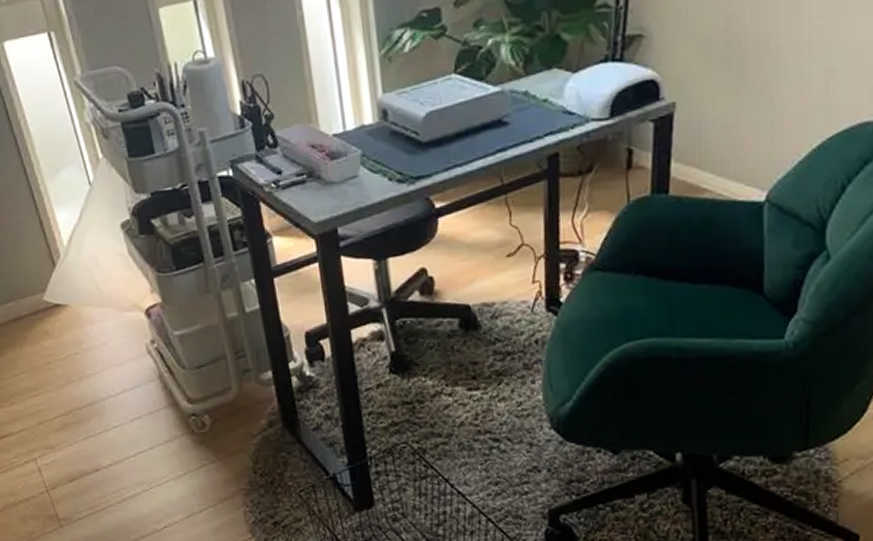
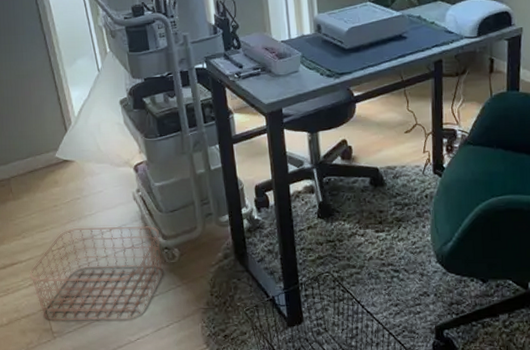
basket: none [23,386,193,506] -> present [29,225,164,321]

